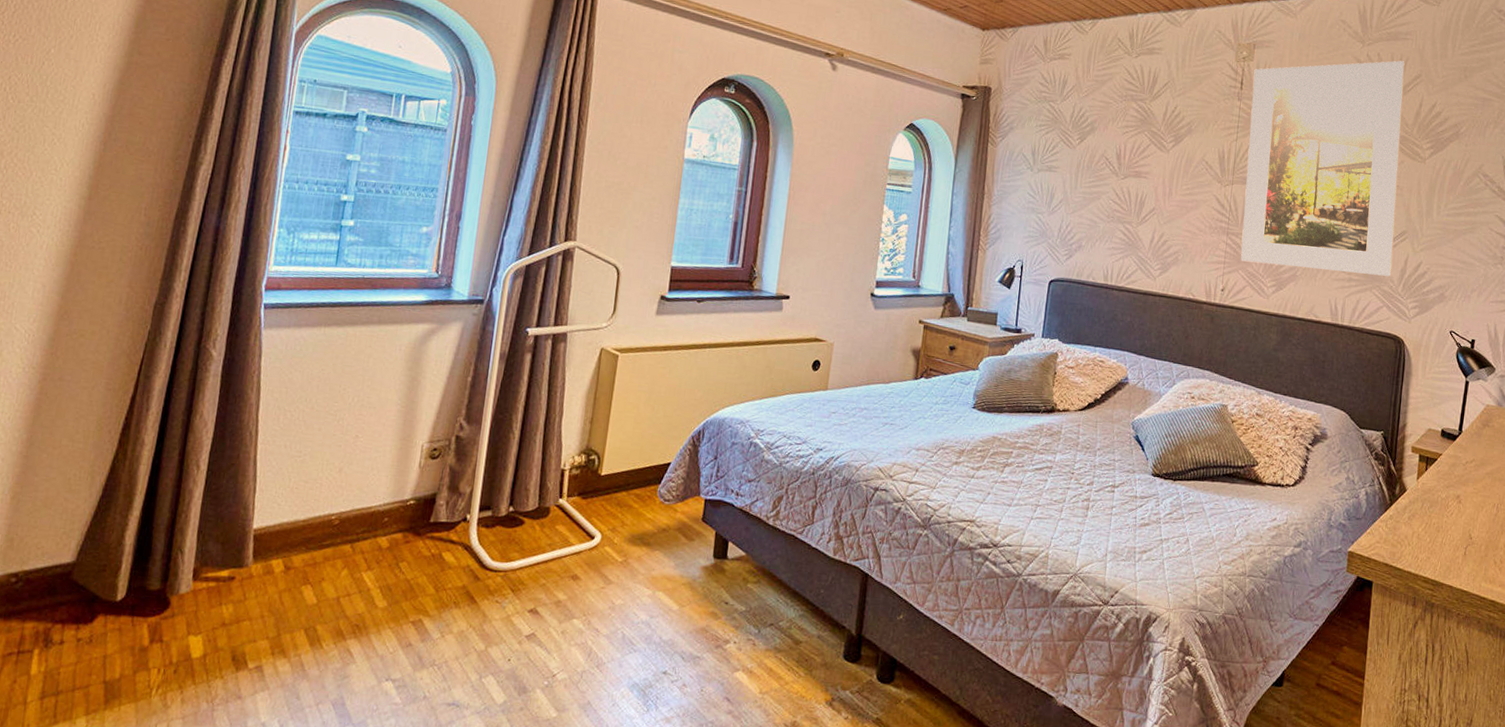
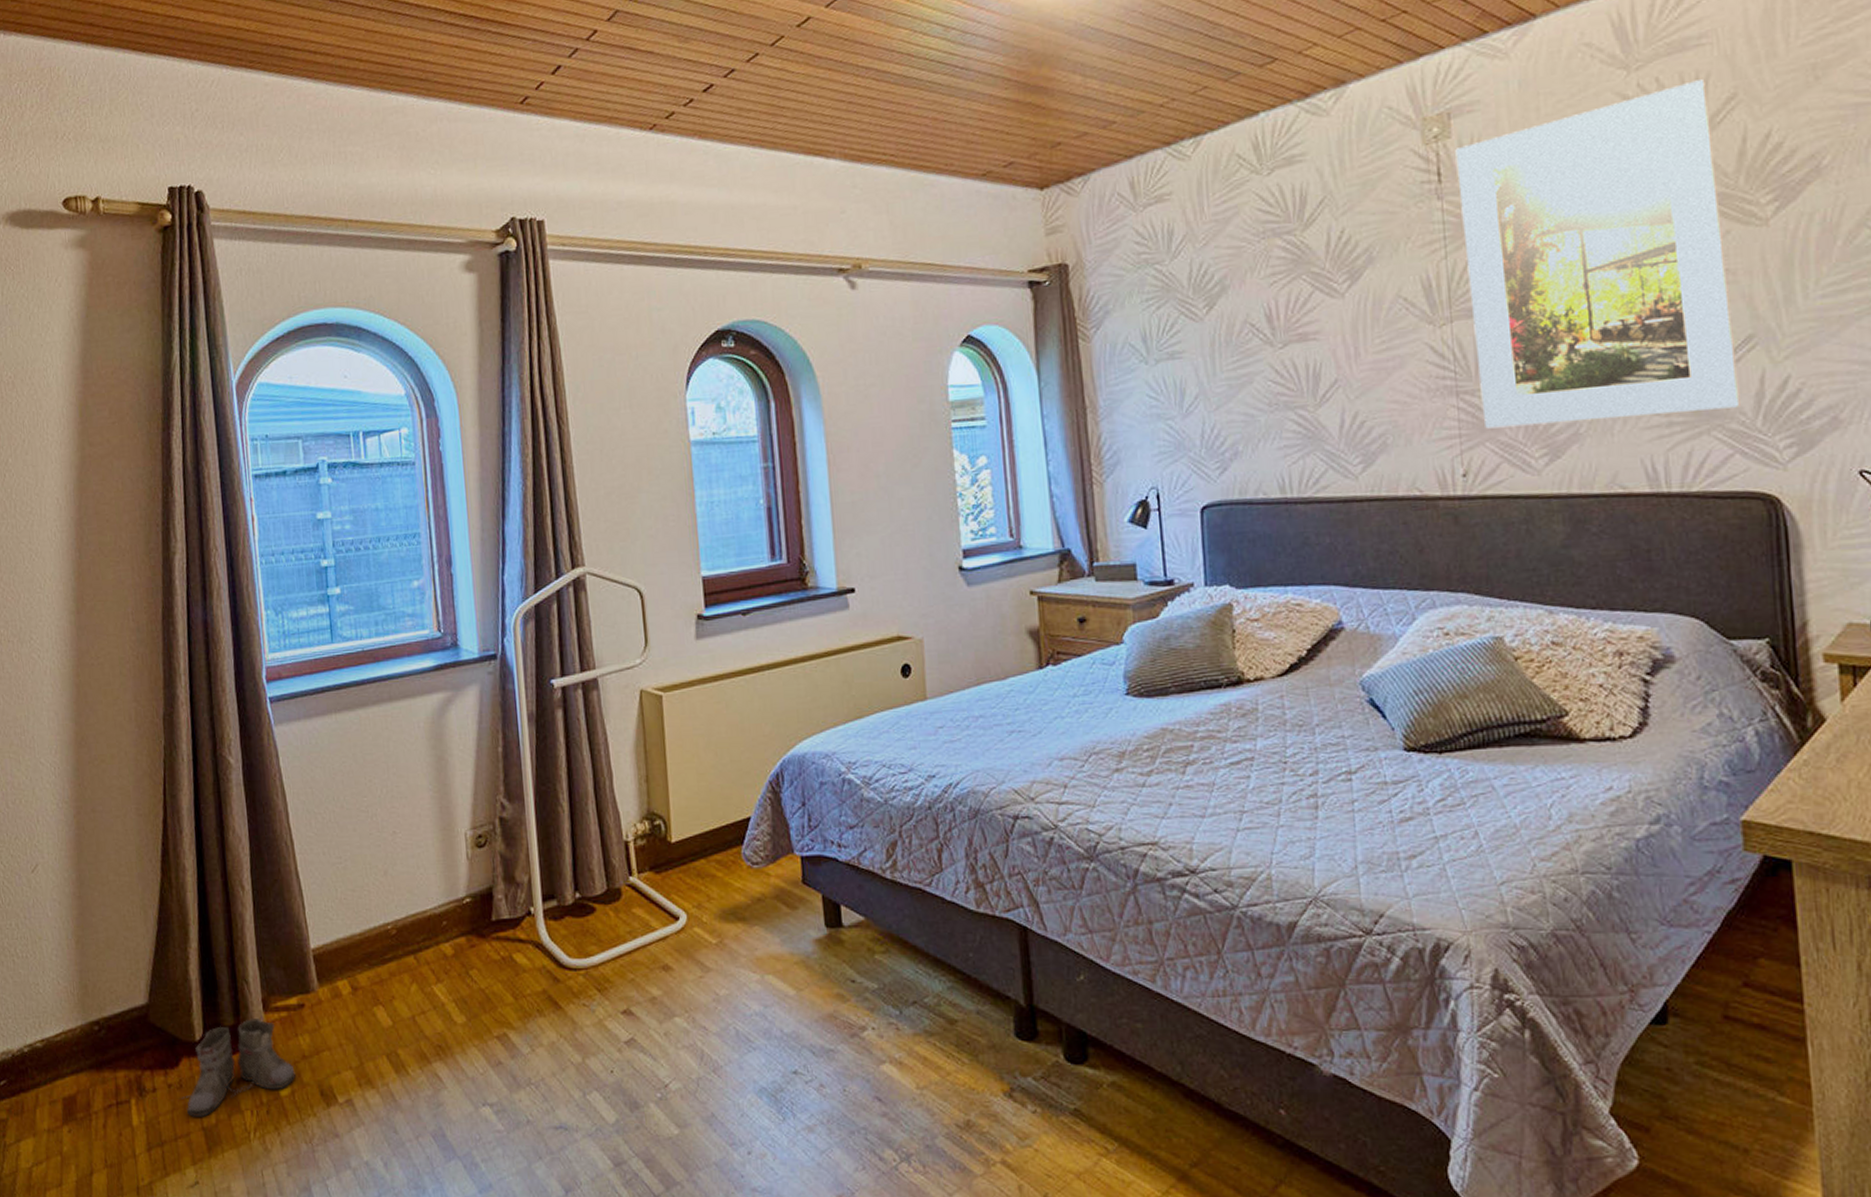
boots: none [88,584,211,671] -> present [181,1017,295,1117]

